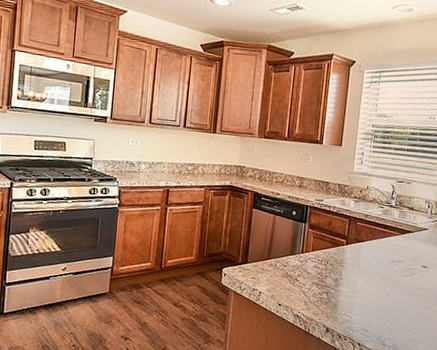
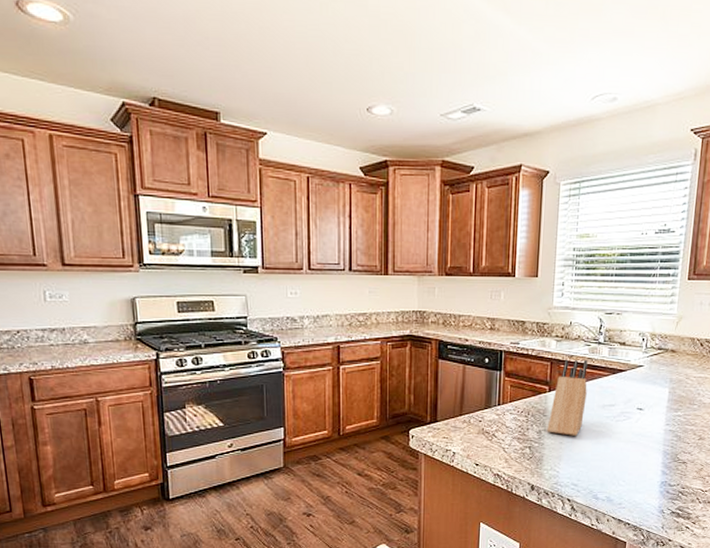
knife block: none [343,217,381,286] -> present [547,359,588,436]

